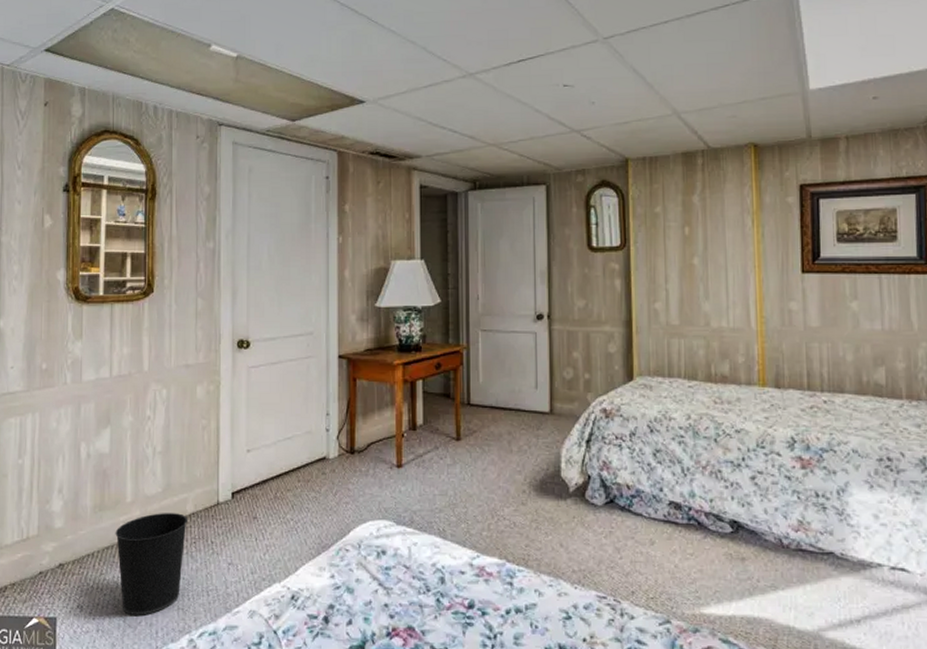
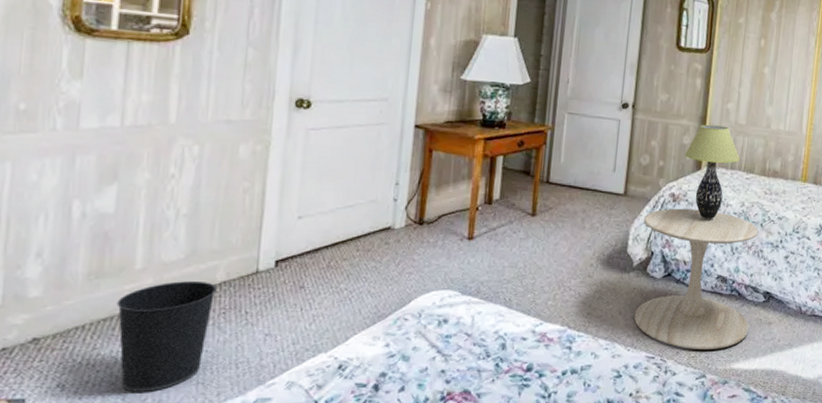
side table: none [575,425,717,590] -> present [634,208,759,349]
table lamp: none [612,329,679,435] -> present [685,124,741,219]

